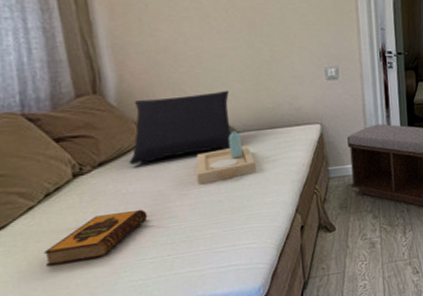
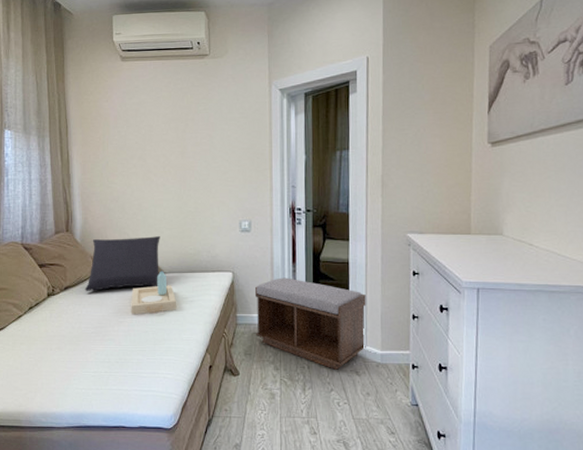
hardback book: present [43,209,148,267] -> none [24,329,94,365]

